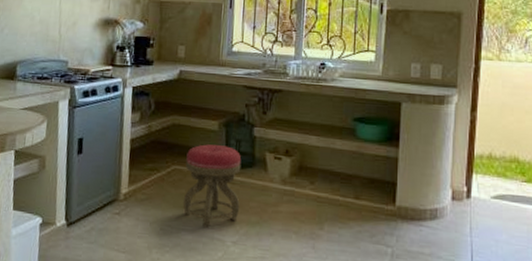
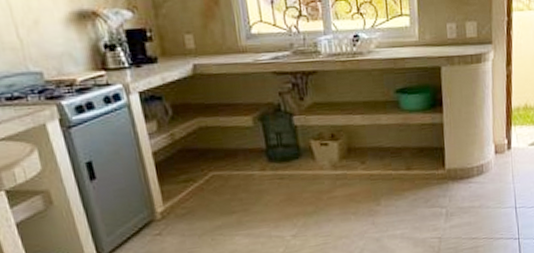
stool: present [183,144,242,228] -> none [223,141,294,228]

